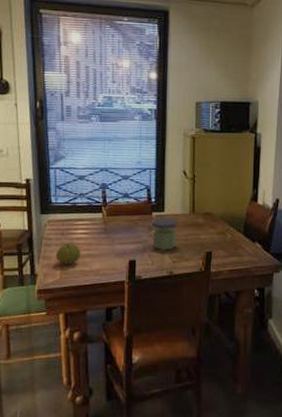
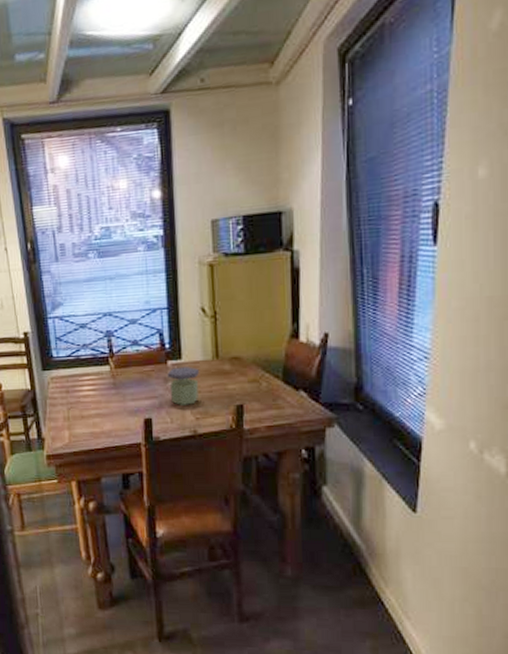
fruit: present [55,243,81,264] -> none [62,402,89,426]

